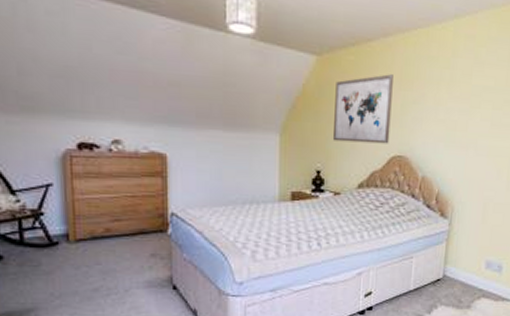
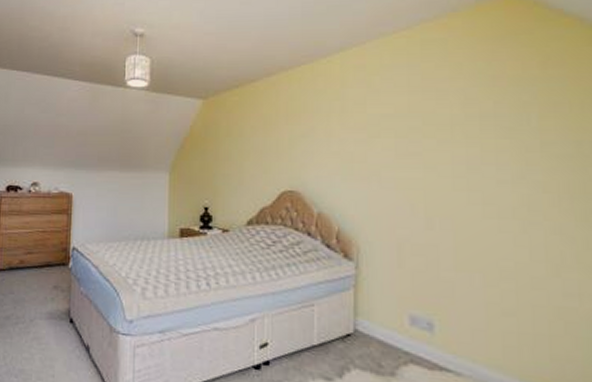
wall art: present [332,74,393,144] -> none [219,110,279,179]

